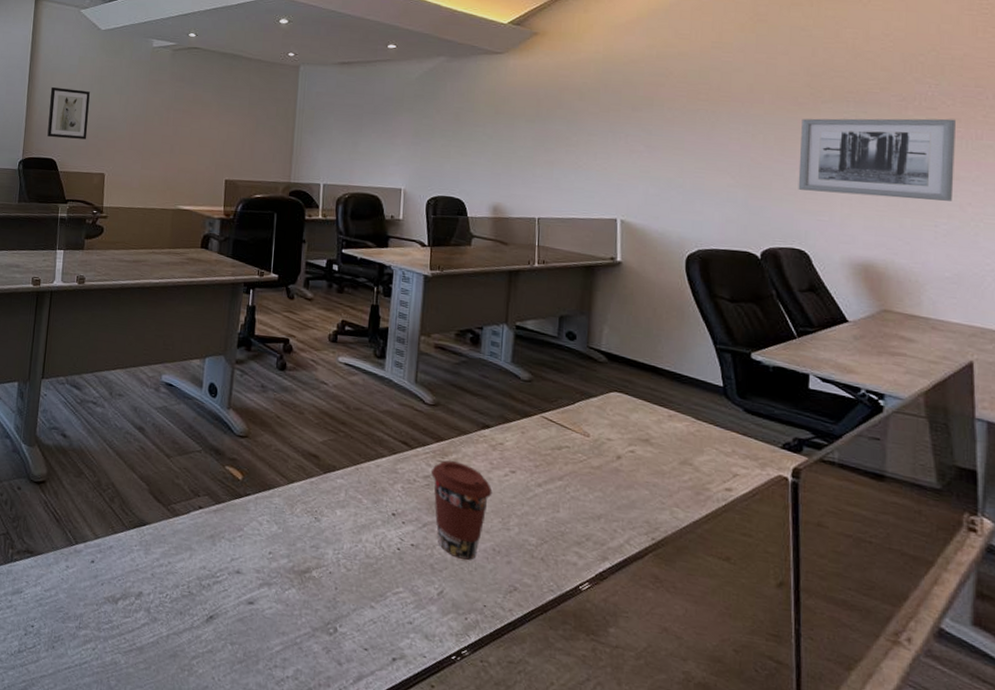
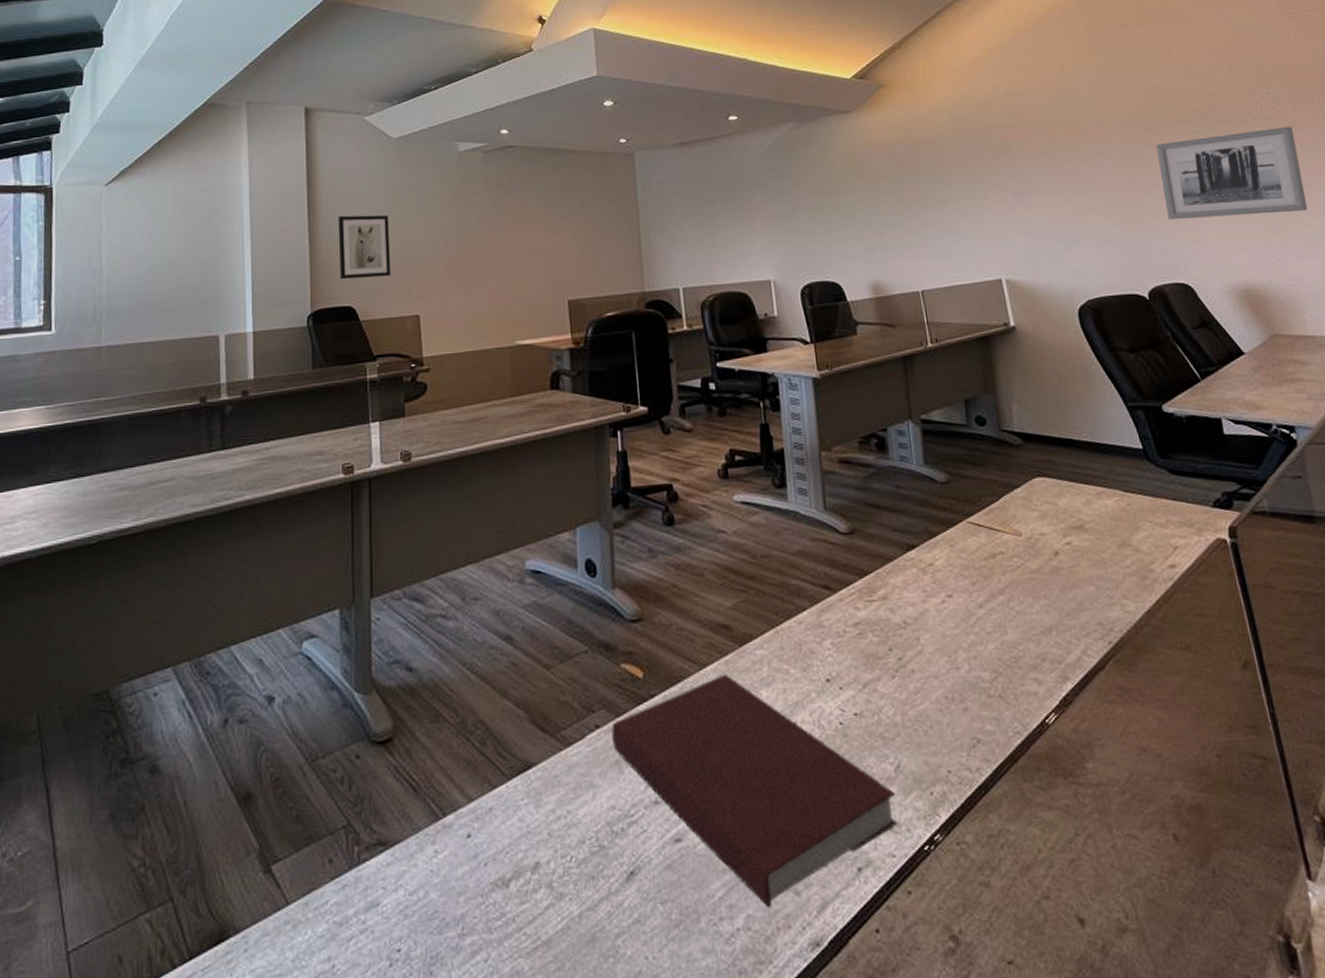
notebook: none [210,491,435,668] -> present [611,674,899,908]
coffee cup: present [430,460,493,560] -> none [860,597,933,718]

